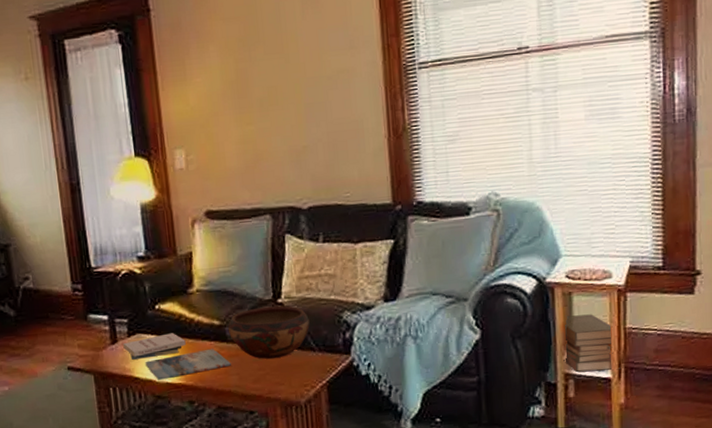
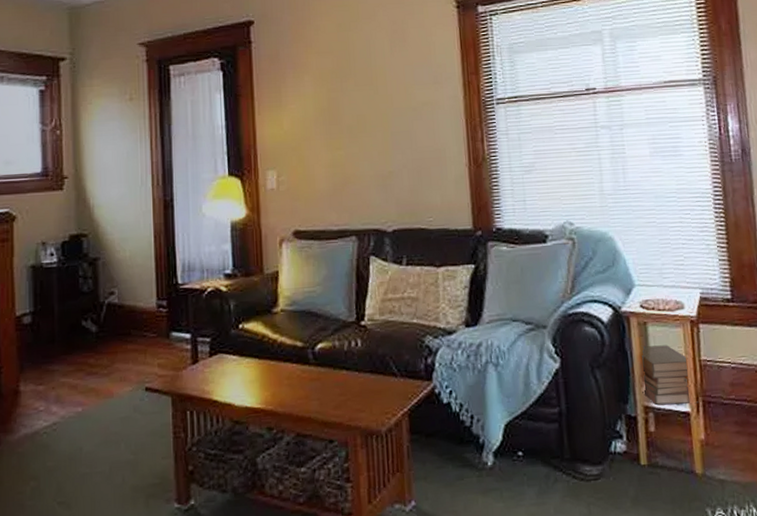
books: present [123,333,186,360] -> none [204,354,268,381]
magazine: present [145,348,231,380] -> none [225,371,312,404]
decorative bowl: present [227,305,310,359] -> none [310,328,392,384]

